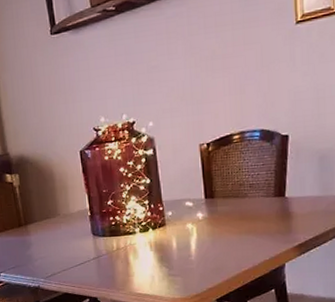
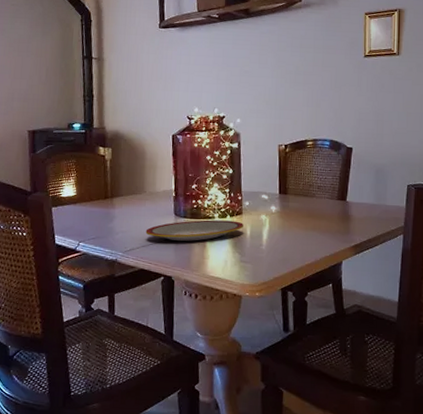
plate: none [64,233,168,261] -> present [145,219,243,241]

